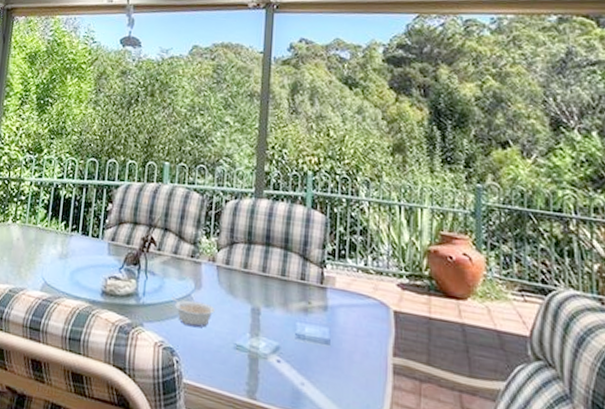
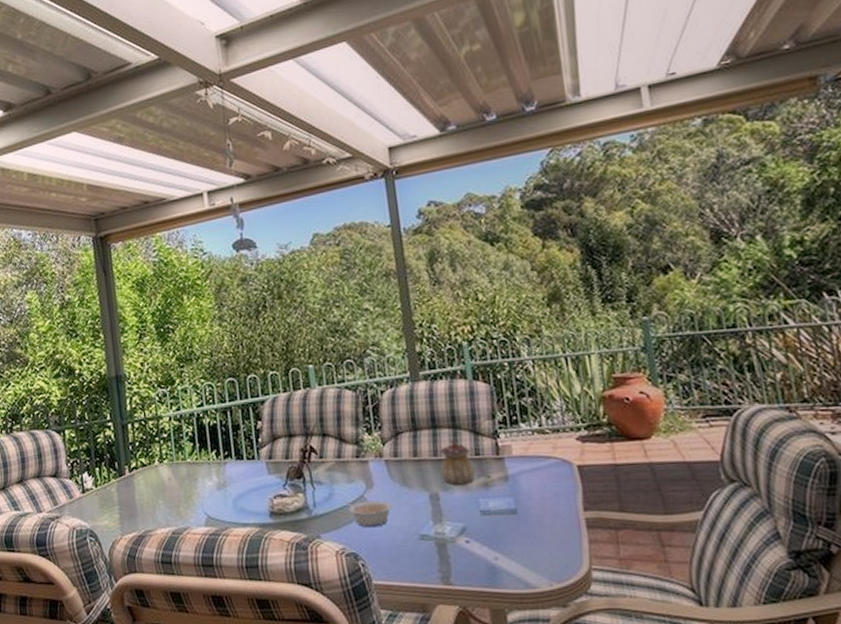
teapot: none [265,260,299,305] -> present [439,439,476,485]

